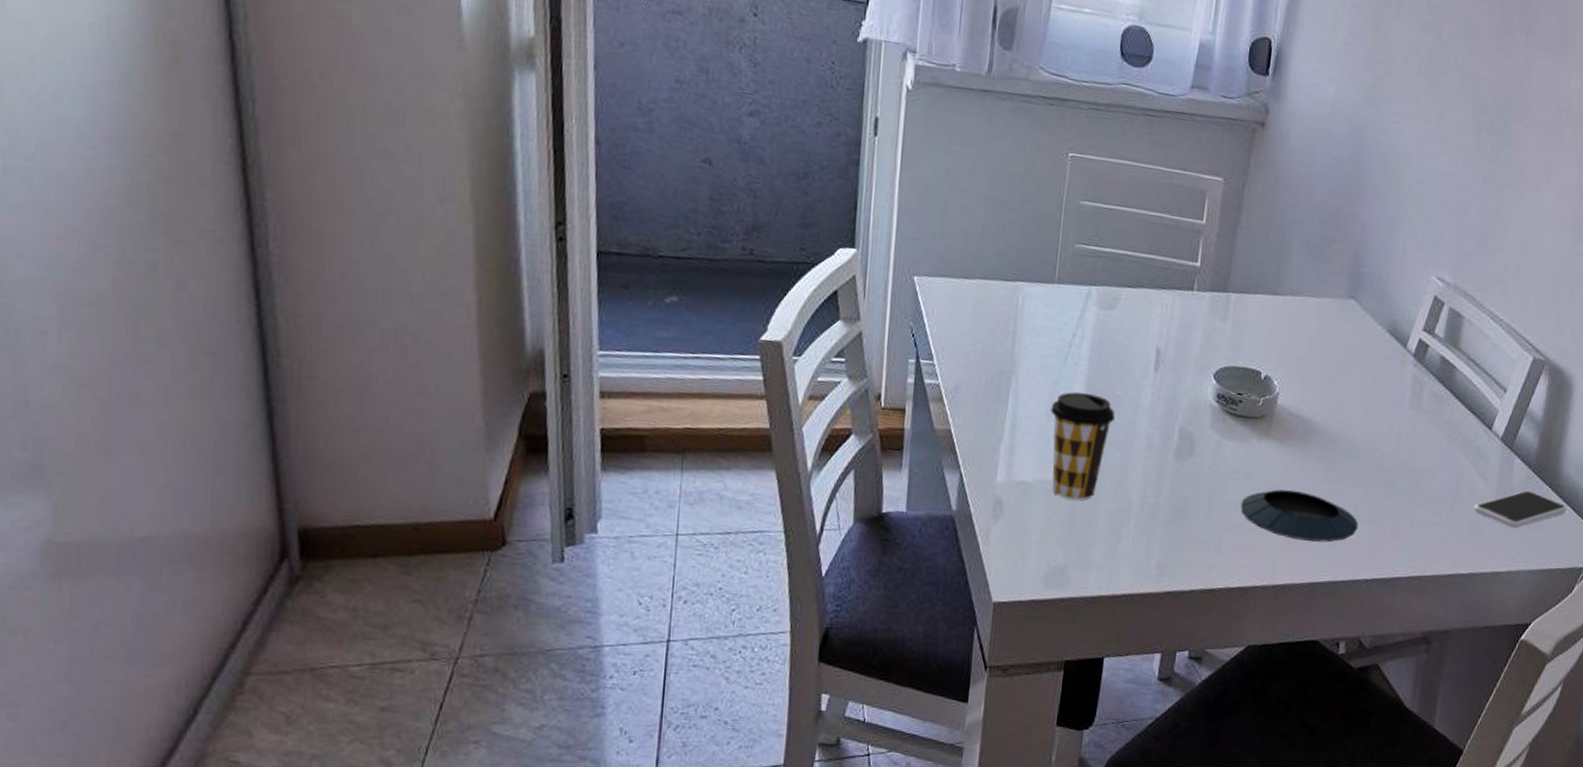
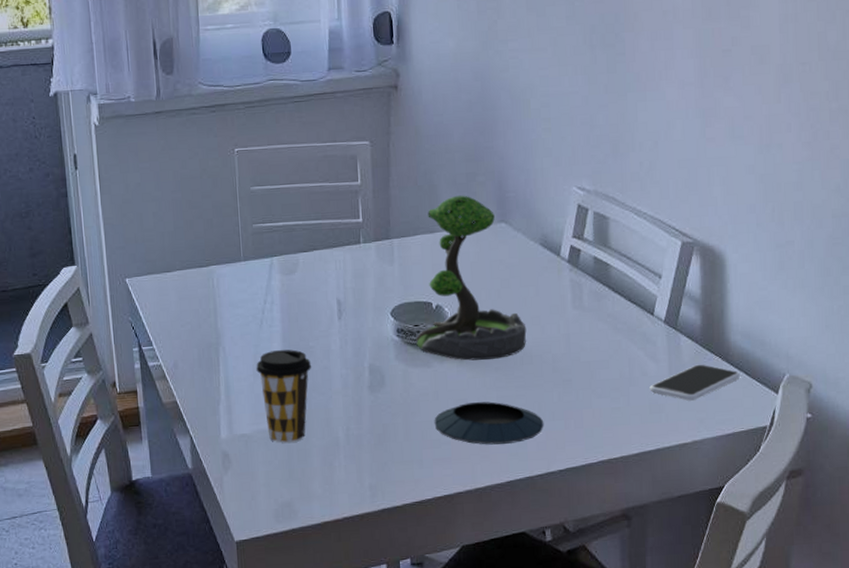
plant: none [1235,259,1358,447] -> present [415,195,527,361]

